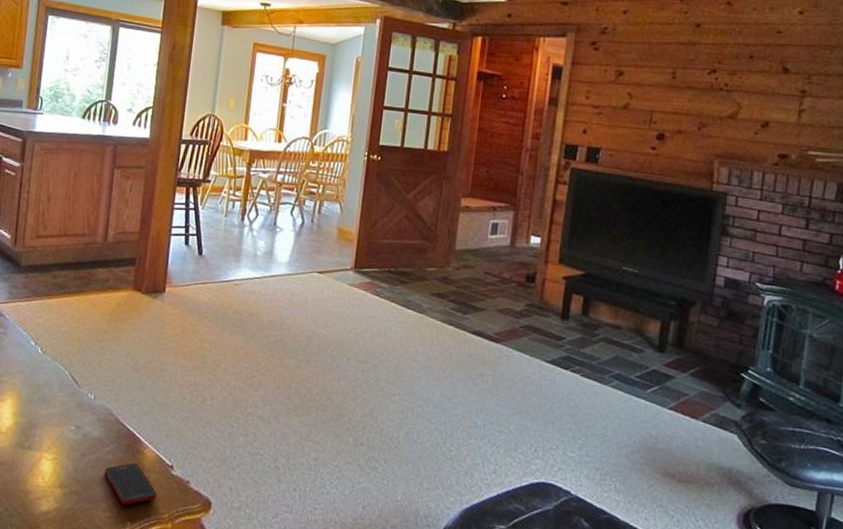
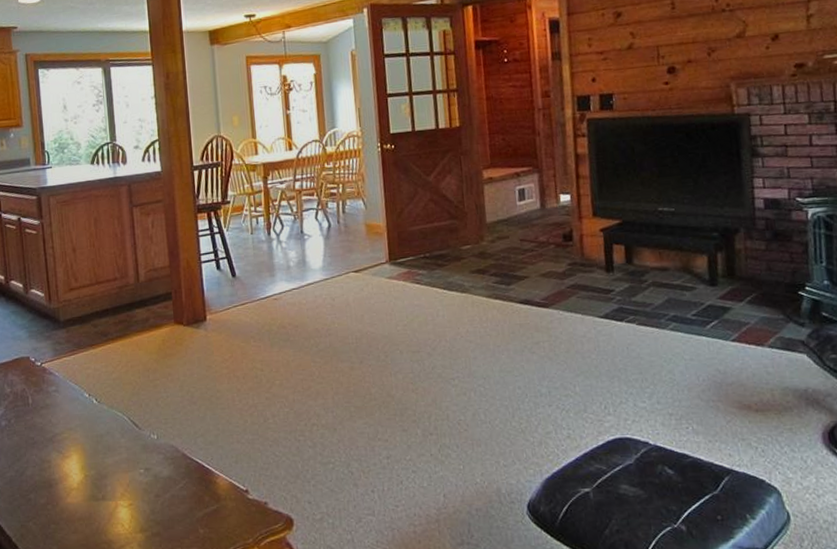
cell phone: present [104,463,157,506] -> none [181,494,238,538]

